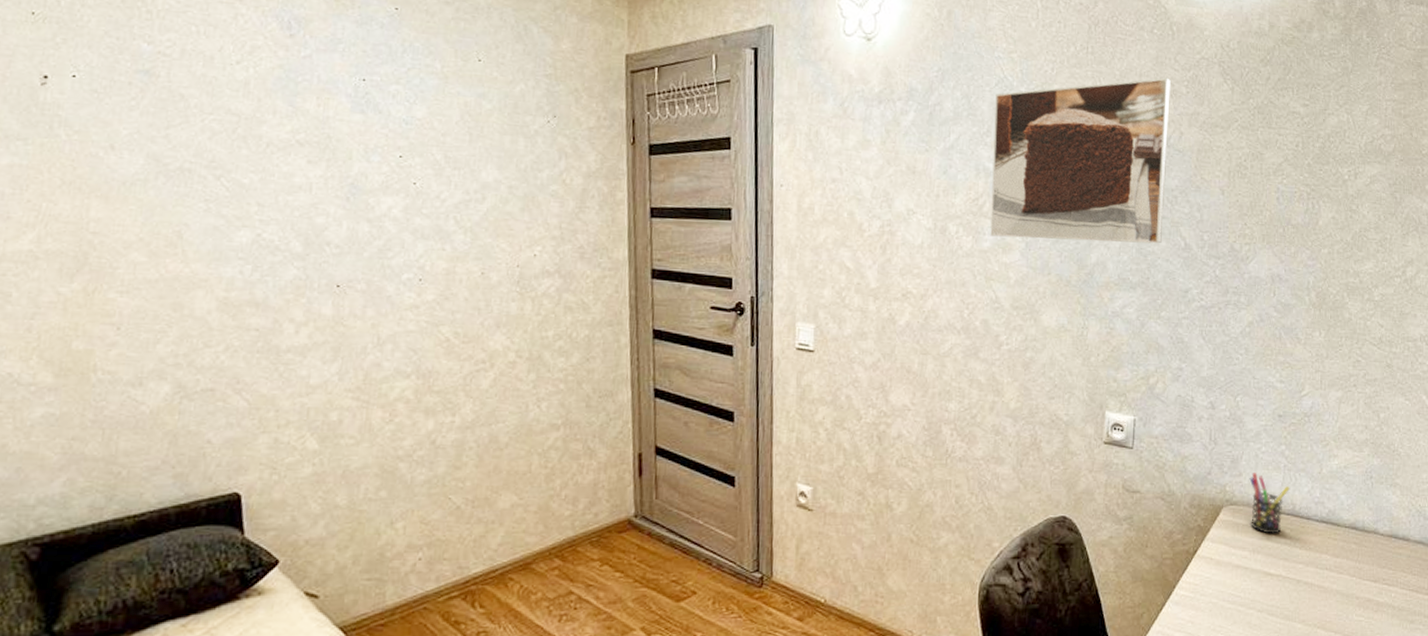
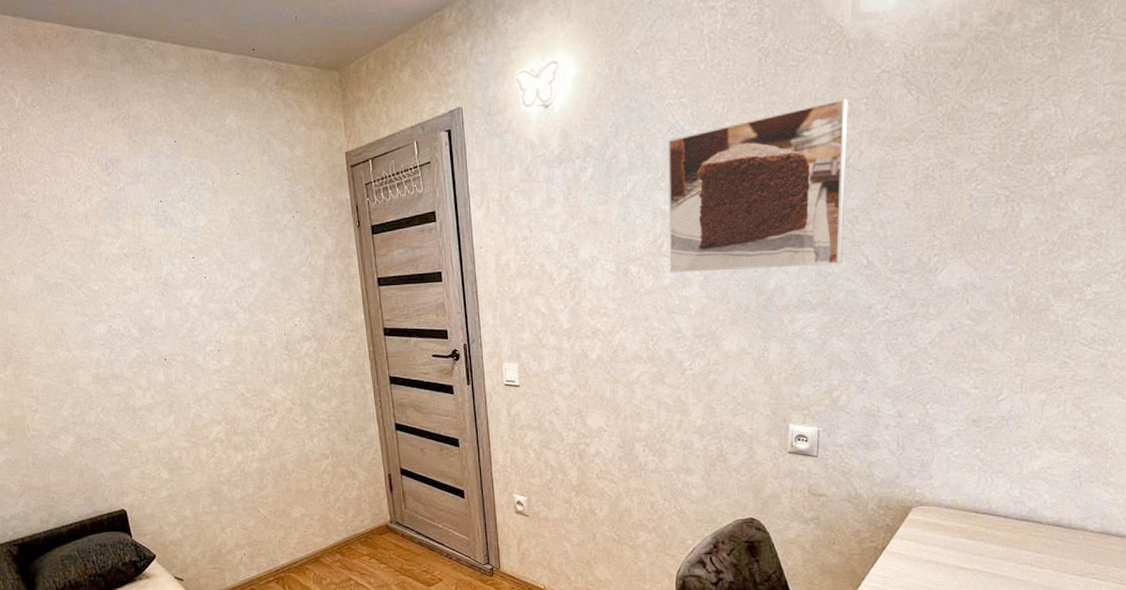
pen holder: present [1249,473,1290,534] -> none [940,475,985,532]

